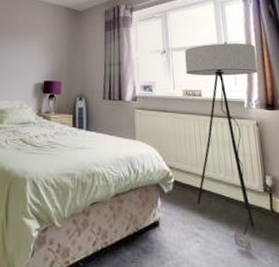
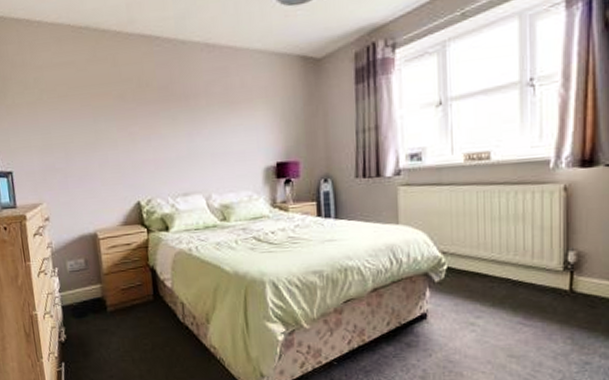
floor lamp: present [184,43,258,251] -> none [469,76,577,336]

